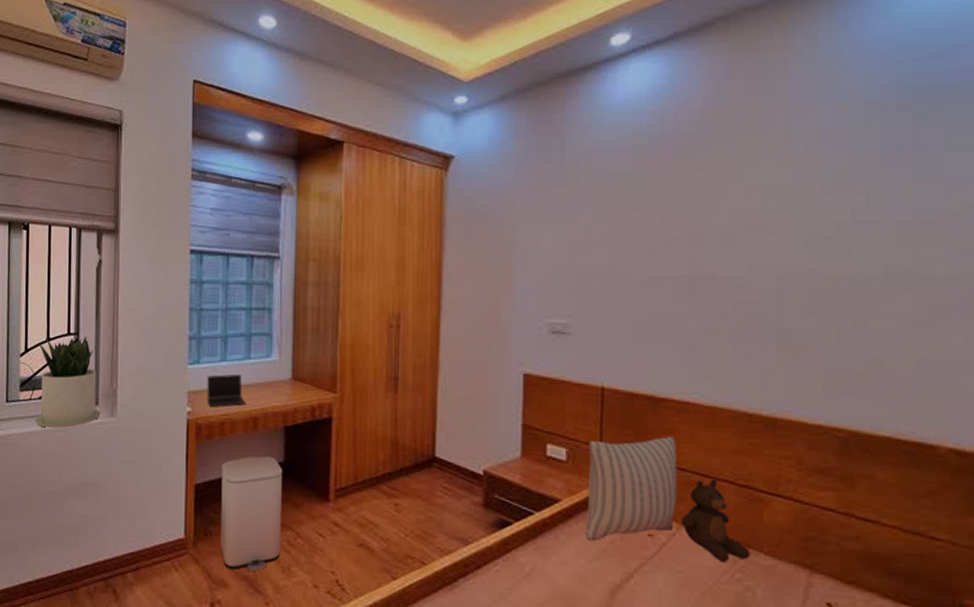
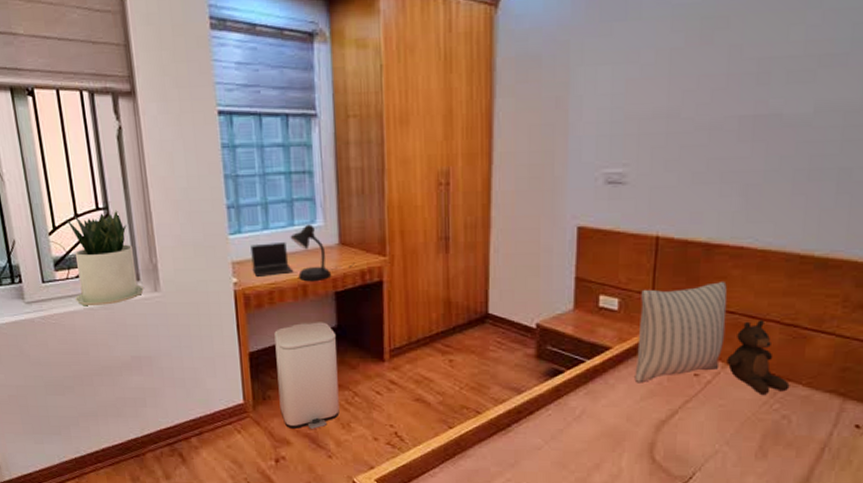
desk lamp: none [246,358,306,415] -> present [290,224,355,282]

